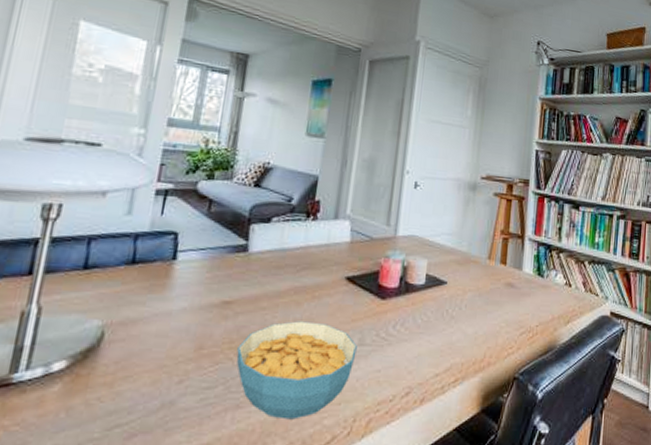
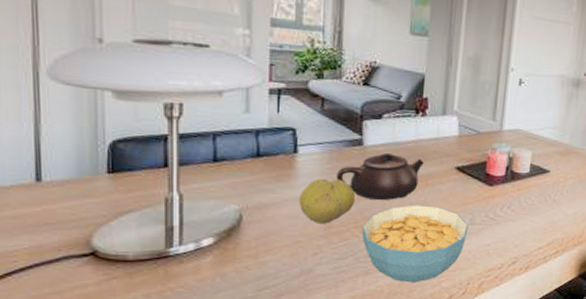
fruit: none [169,289,234,343] -> present [298,178,355,224]
teapot: none [215,261,312,316] -> present [336,153,424,201]

